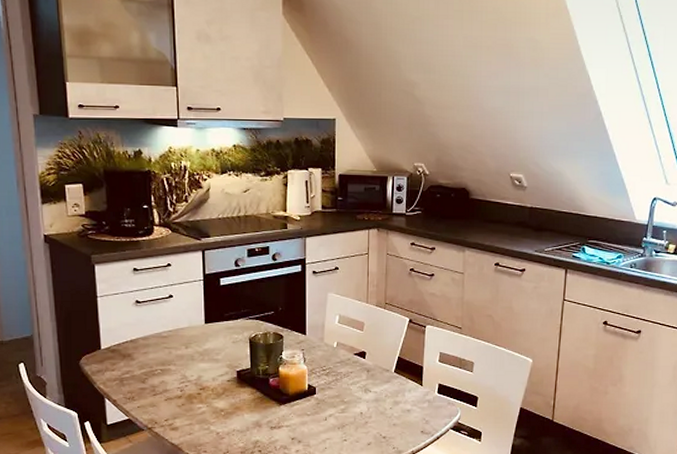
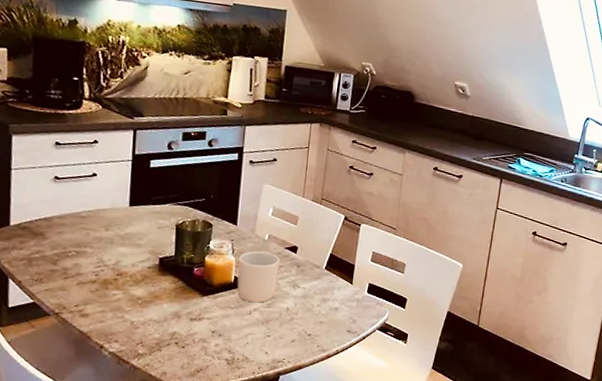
mug: none [310,359,350,409] -> present [237,251,280,303]

